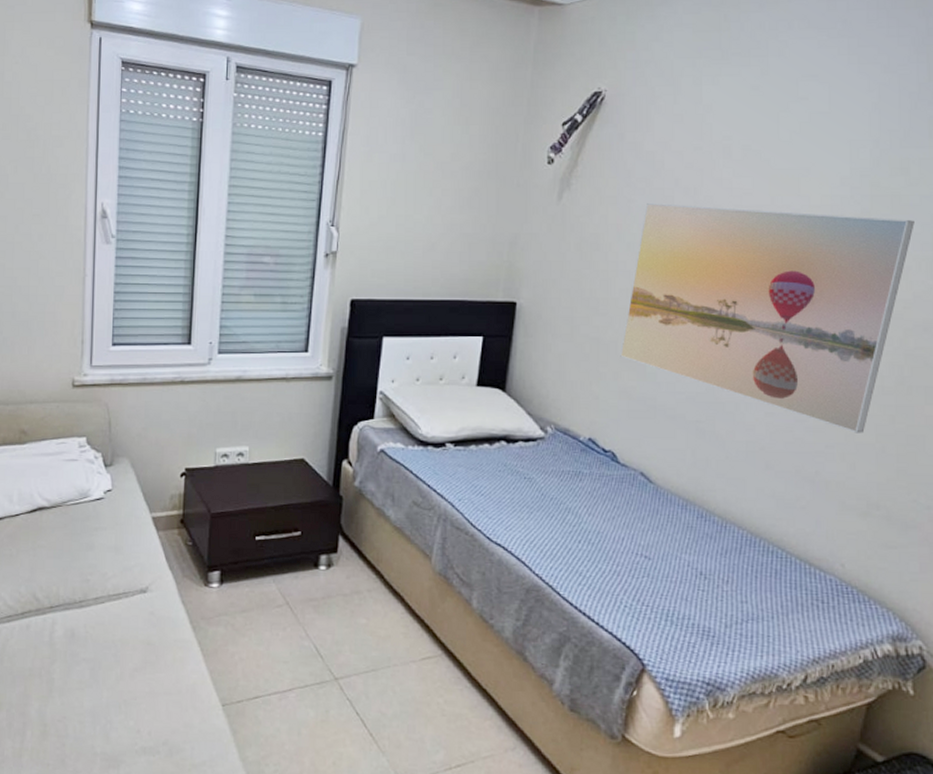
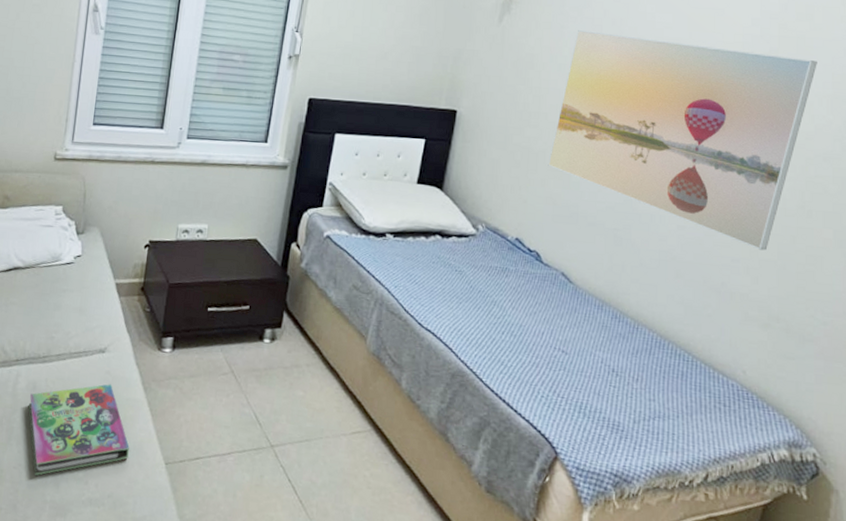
book: none [68,625,182,727] -> present [28,384,129,475]

